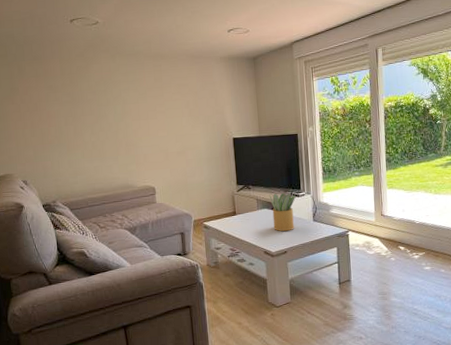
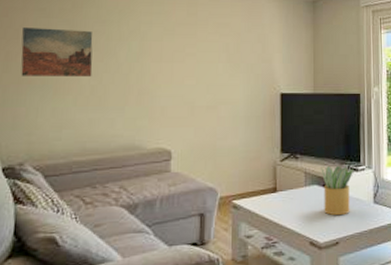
wall art: none [39,100,92,138] -> present [21,27,93,78]

